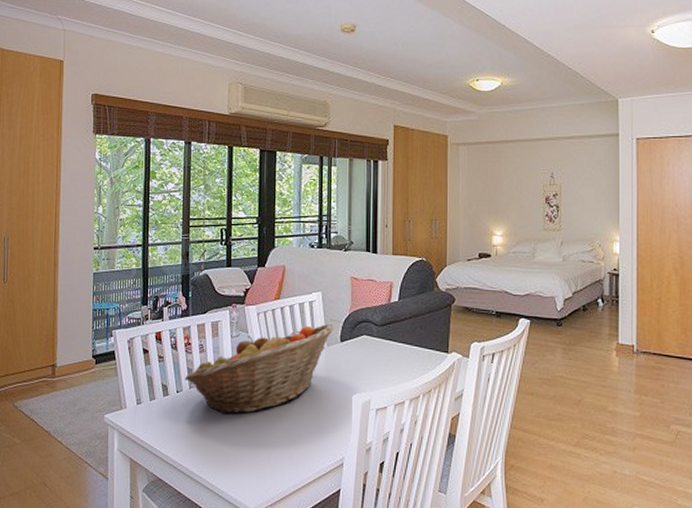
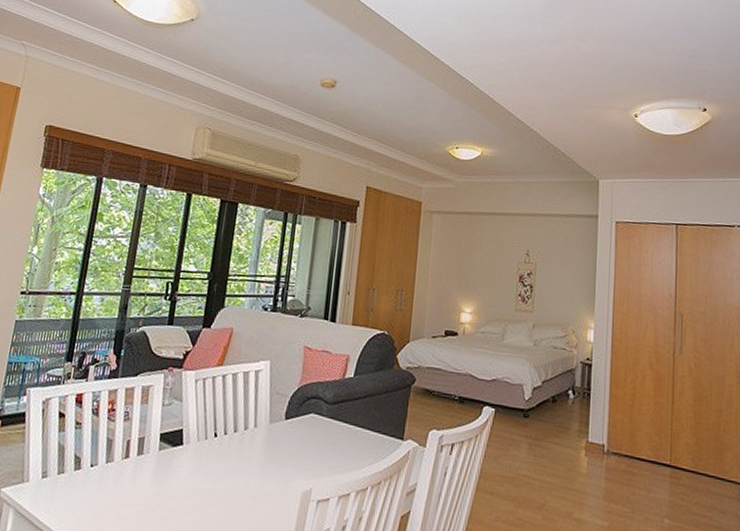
fruit basket: present [184,324,334,414] -> none [102,397,280,497]

